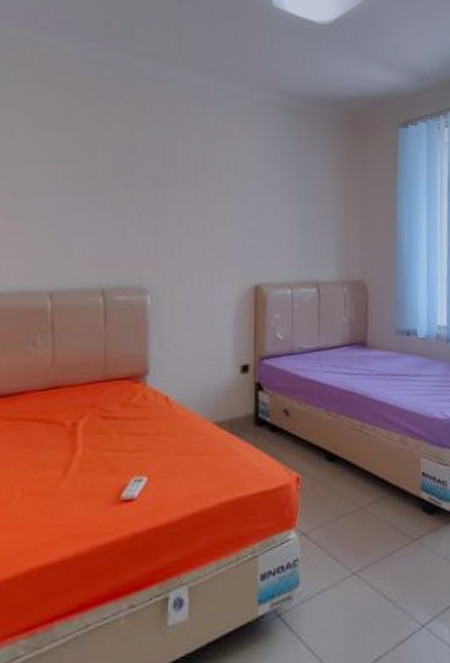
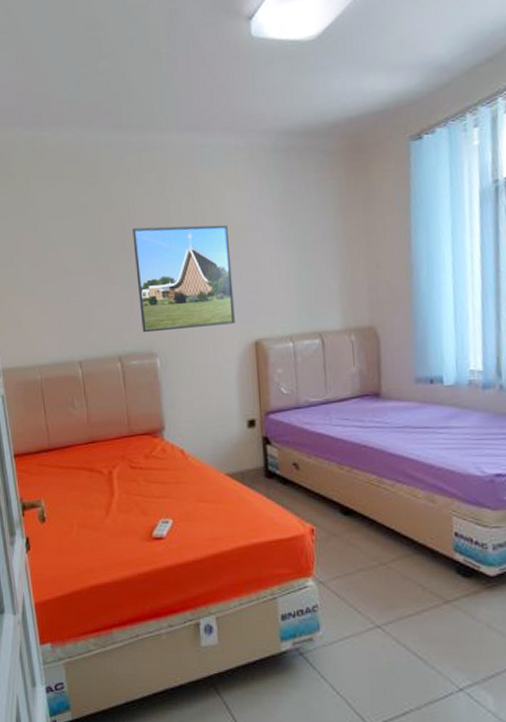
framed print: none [133,155,237,267] -> present [132,224,235,333]

